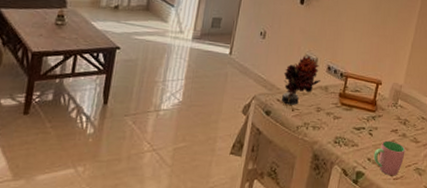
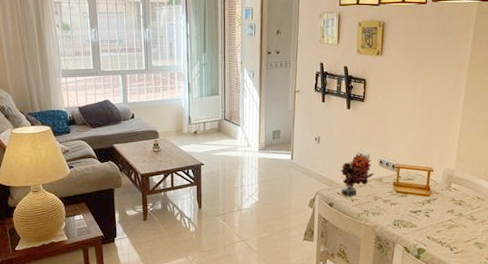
cup: present [373,140,405,176] -> none [432,220,463,251]

